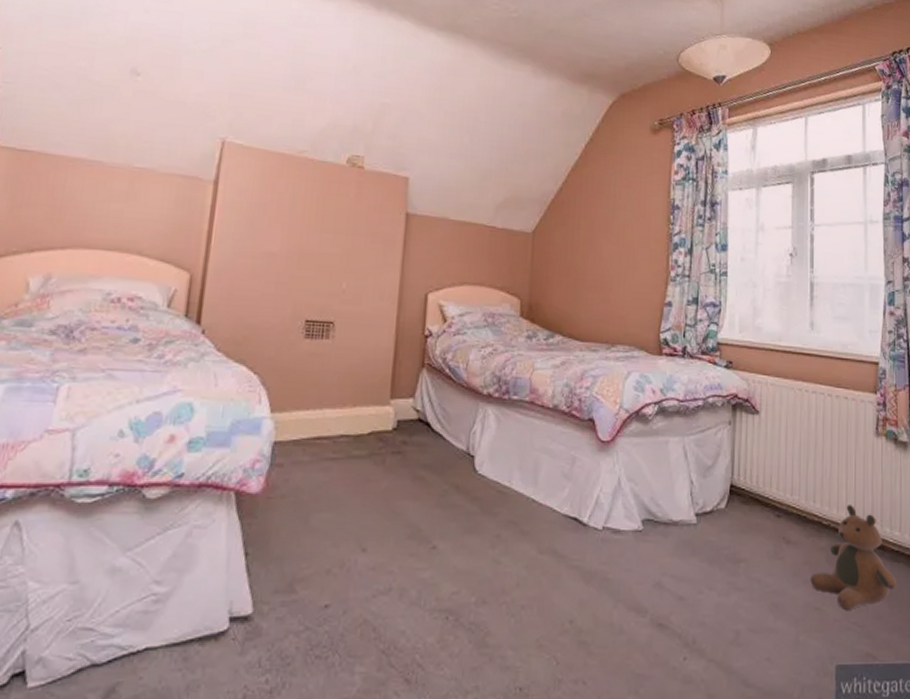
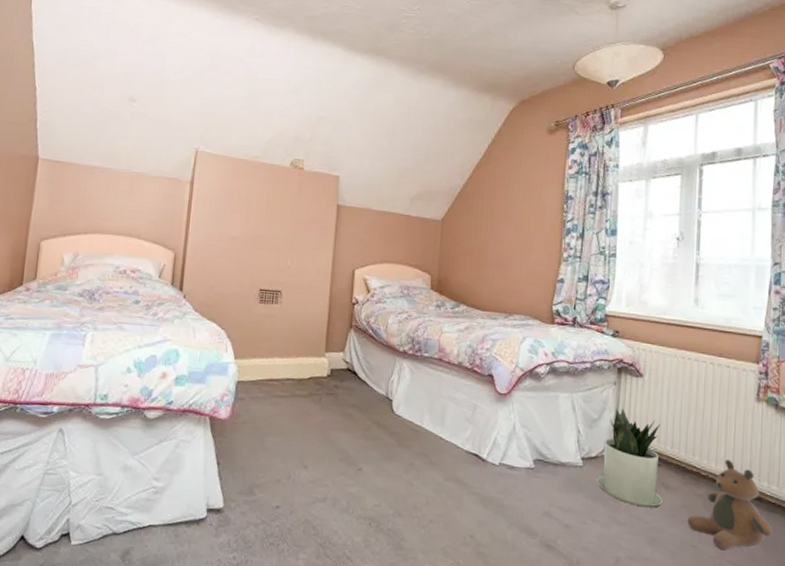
planter: none [713,452,784,568] -> present [597,408,663,508]

